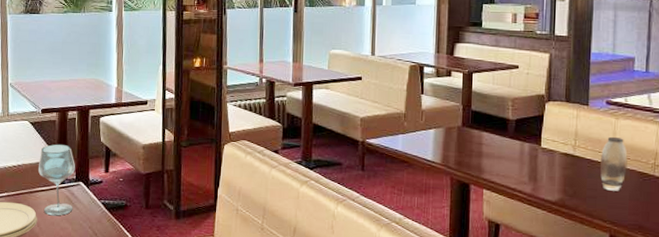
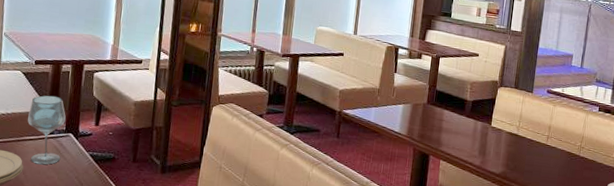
vase: present [600,136,628,191] -> none [537,120,560,168]

